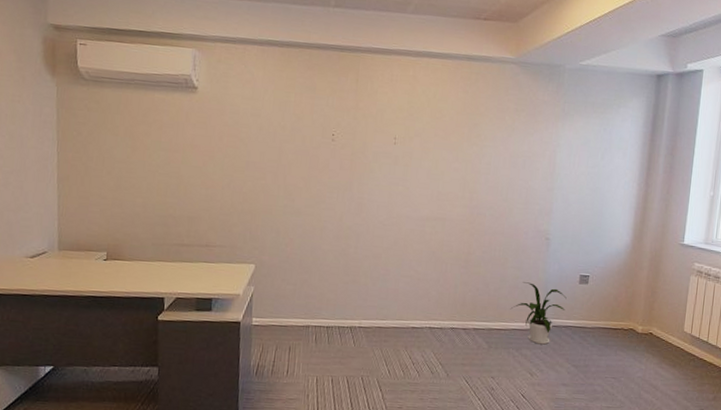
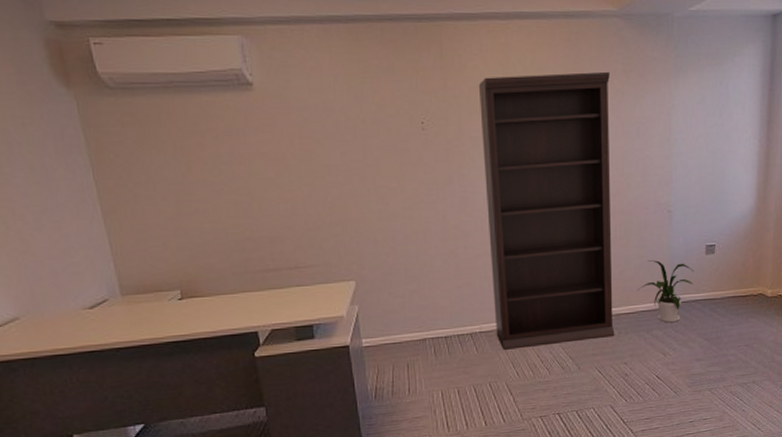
bookshelf: none [373,102,503,350] -> present [478,71,615,350]

